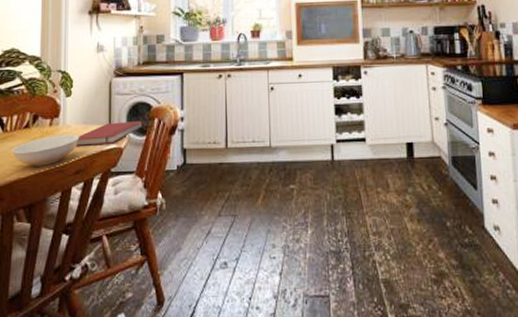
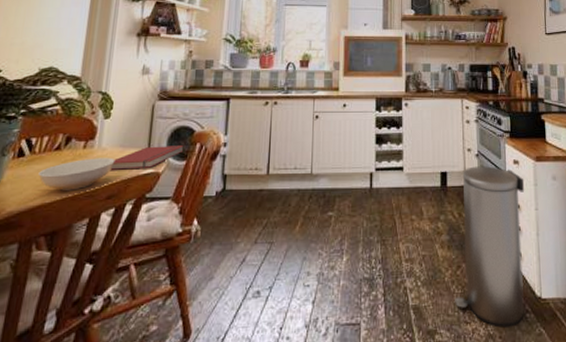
pedal bin: none [427,135,505,303] -> present [455,166,525,328]

